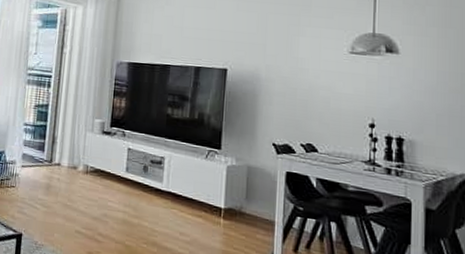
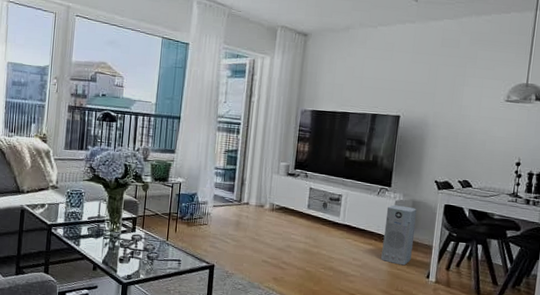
air purifier: none [213,170,253,245] -> present [381,205,417,266]

